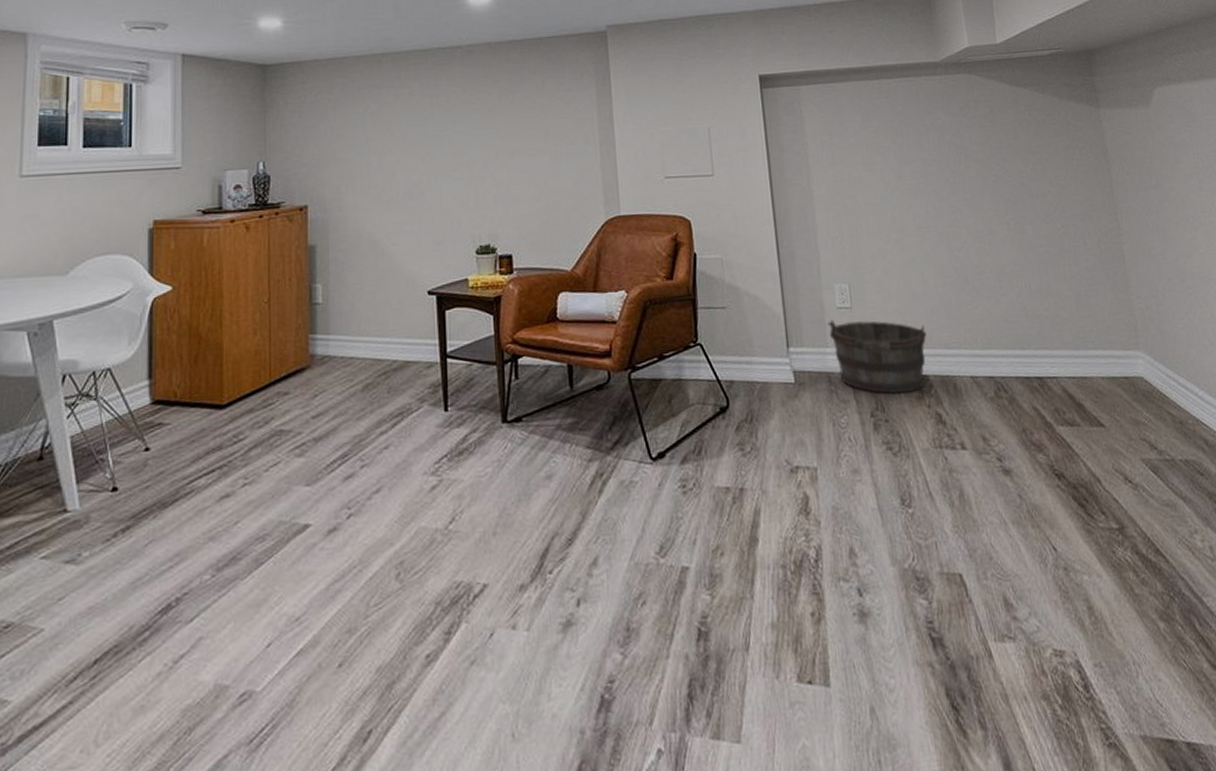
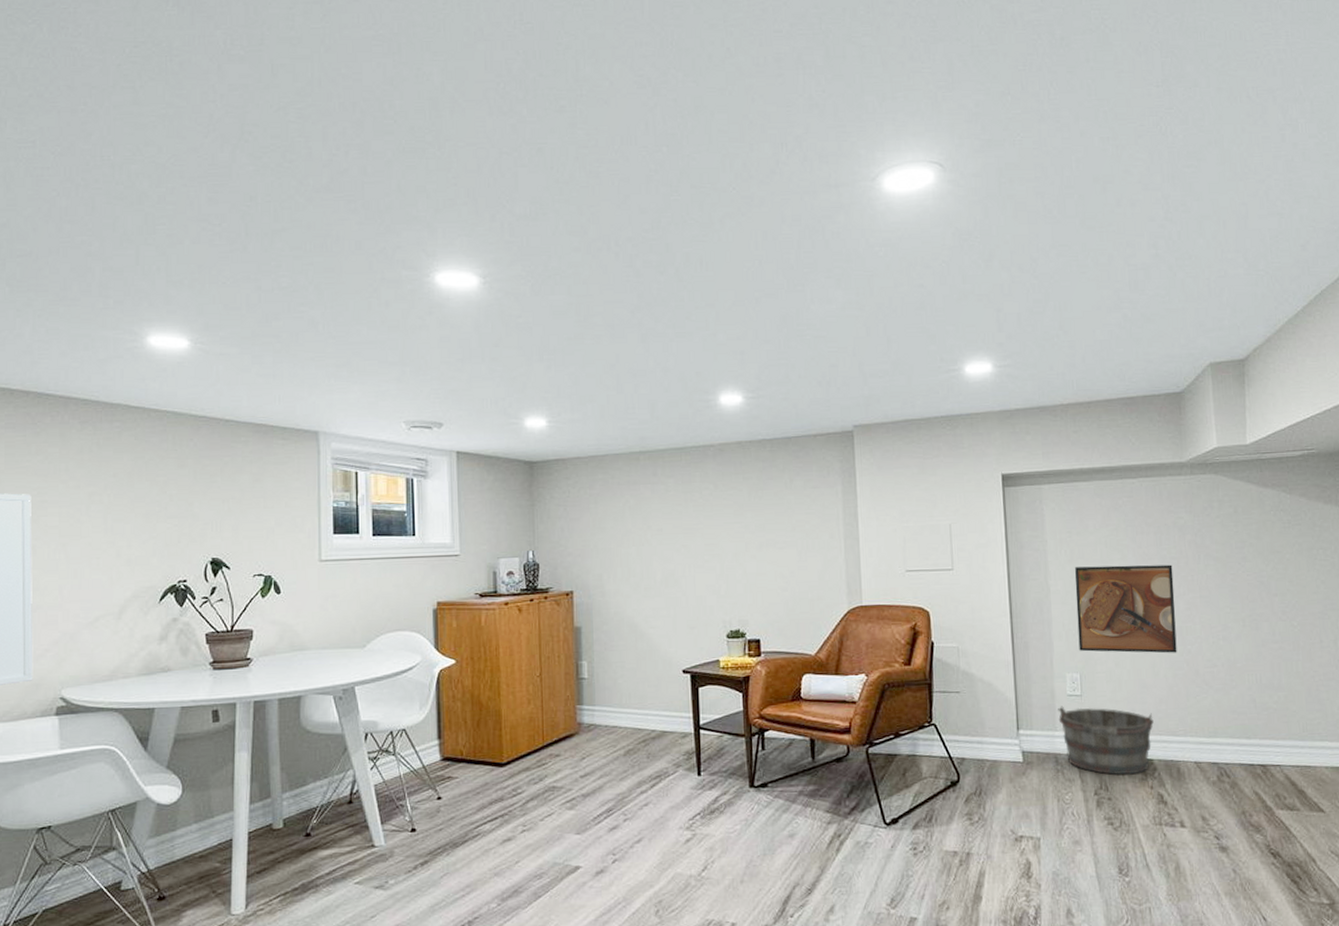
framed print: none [837,167,945,261] -> present [1074,564,1177,653]

